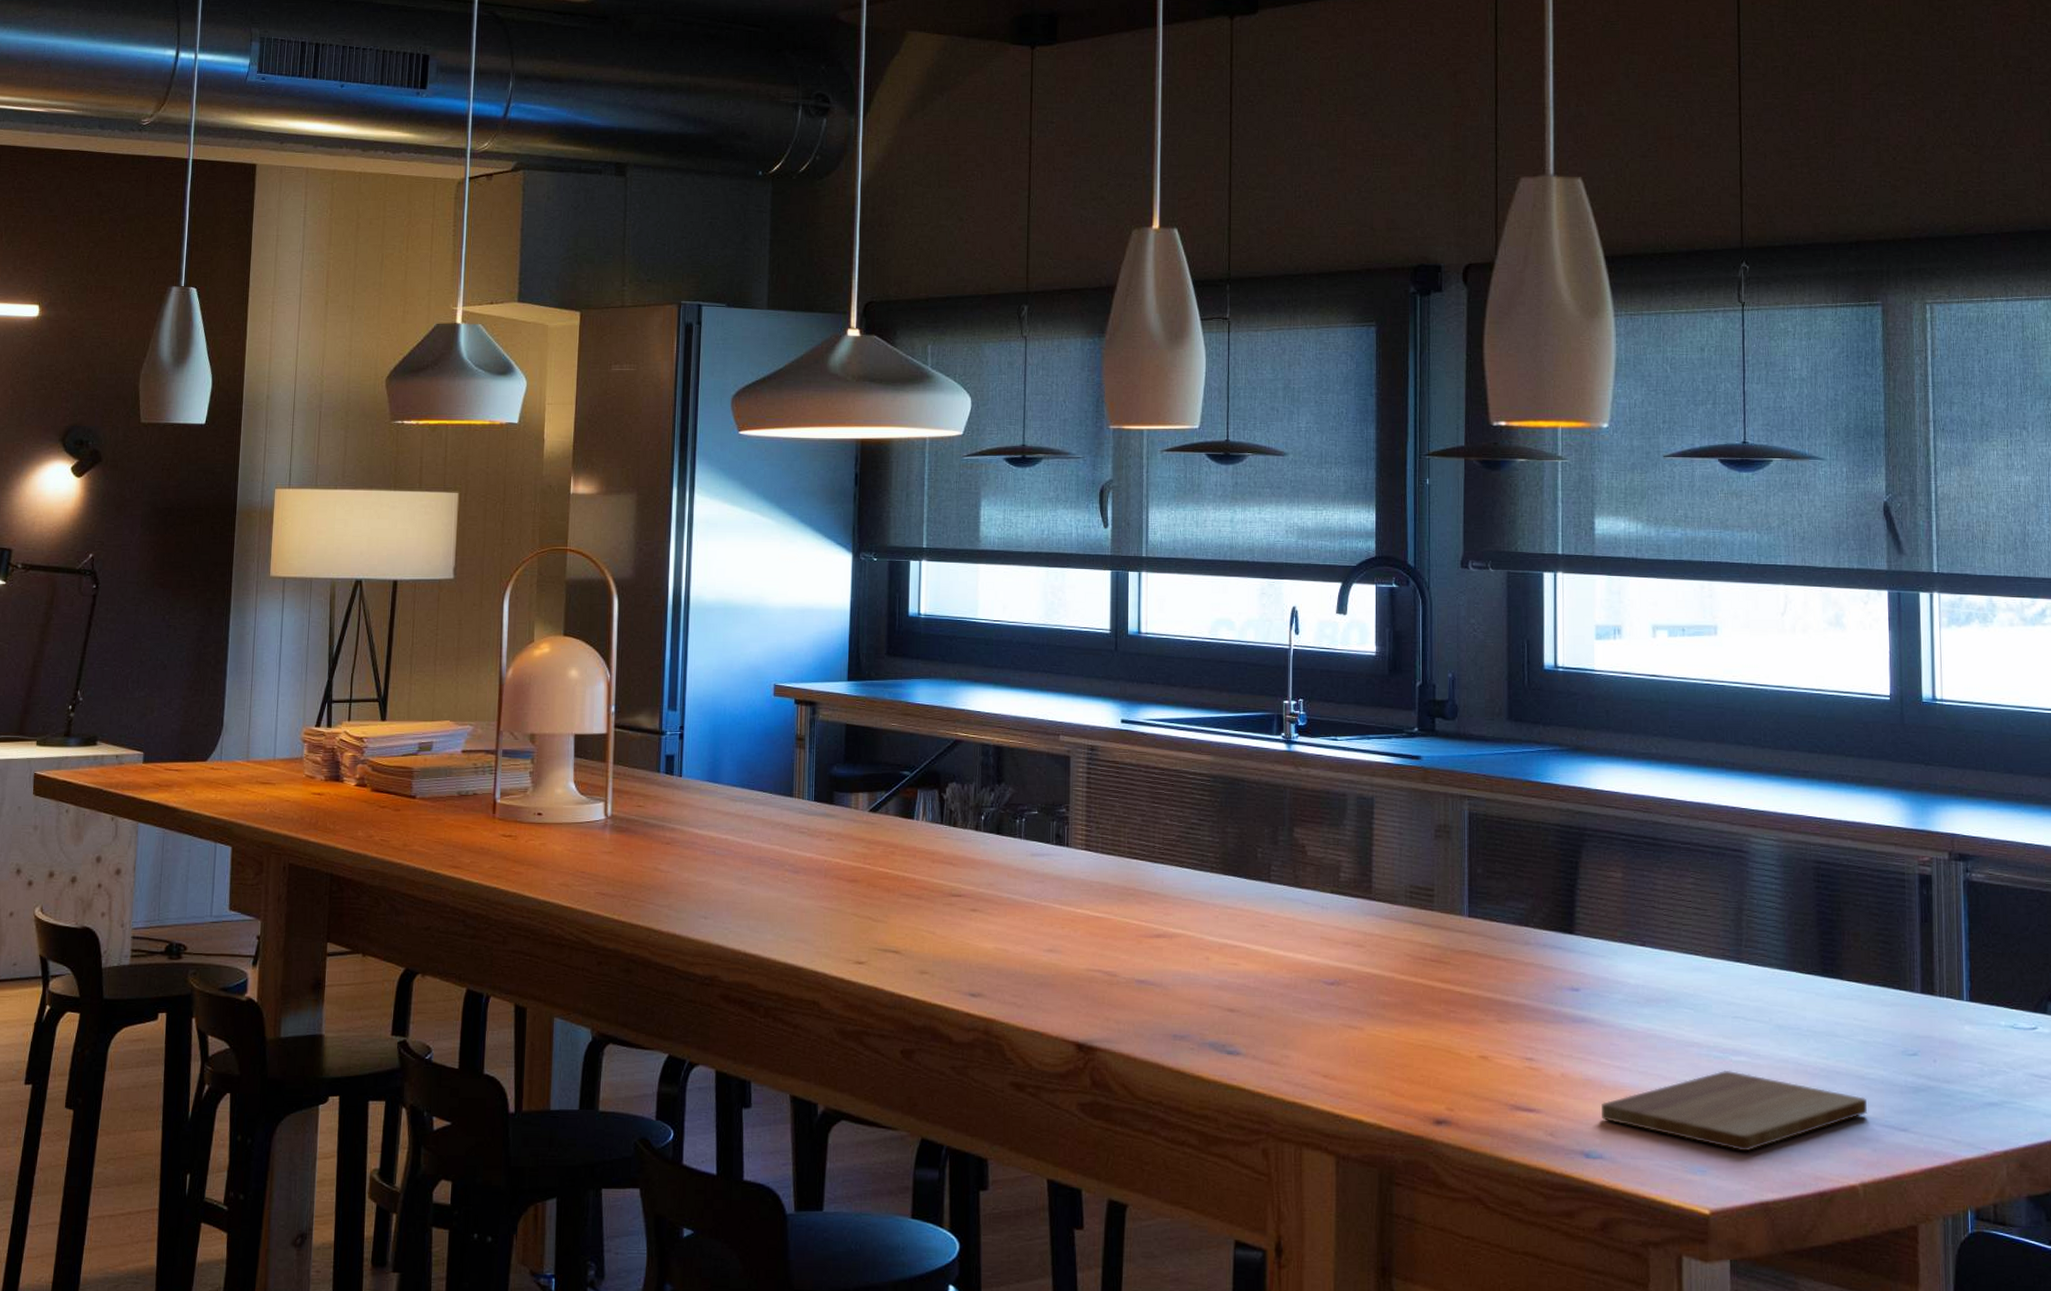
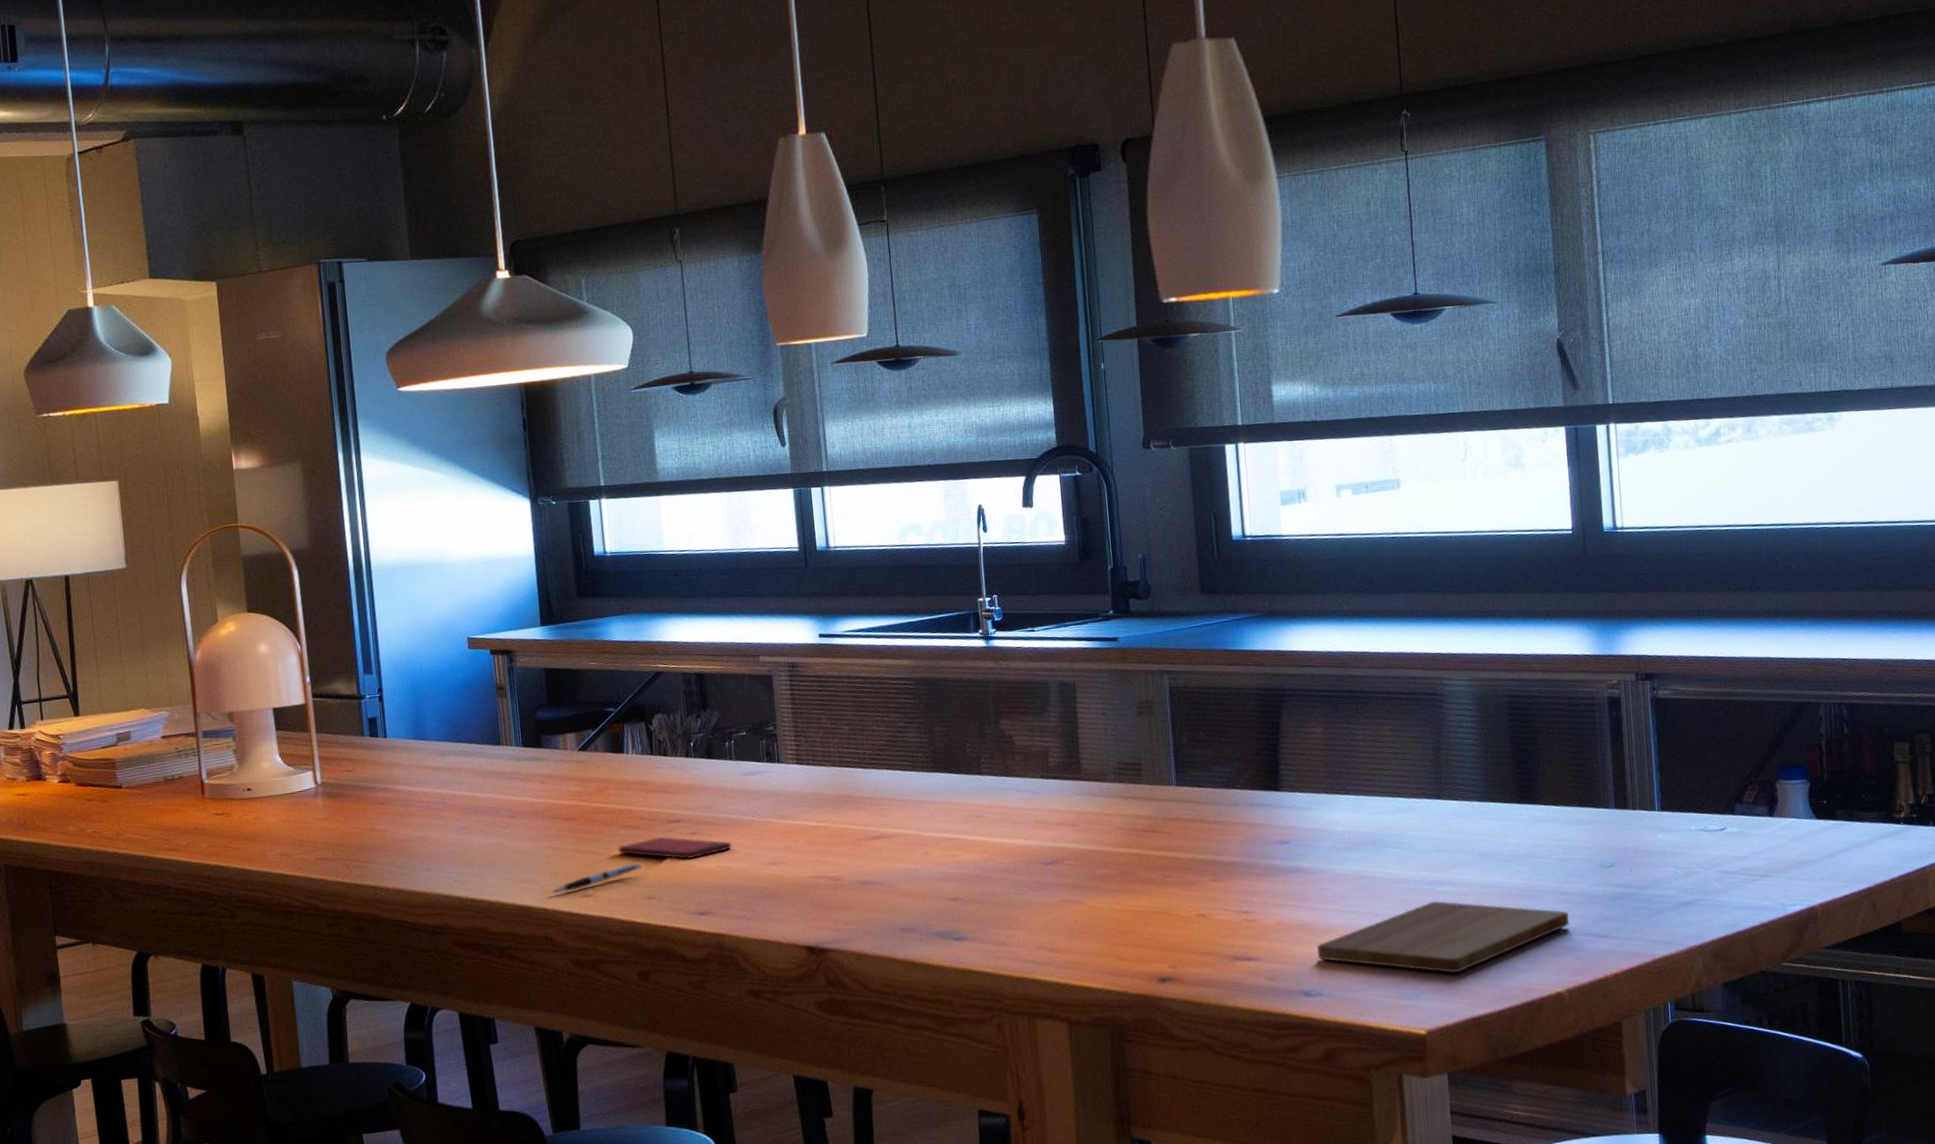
pen: none [826,934,918,957] -> present [552,862,641,894]
smartphone: none [896,909,1011,936] -> present [618,837,732,860]

